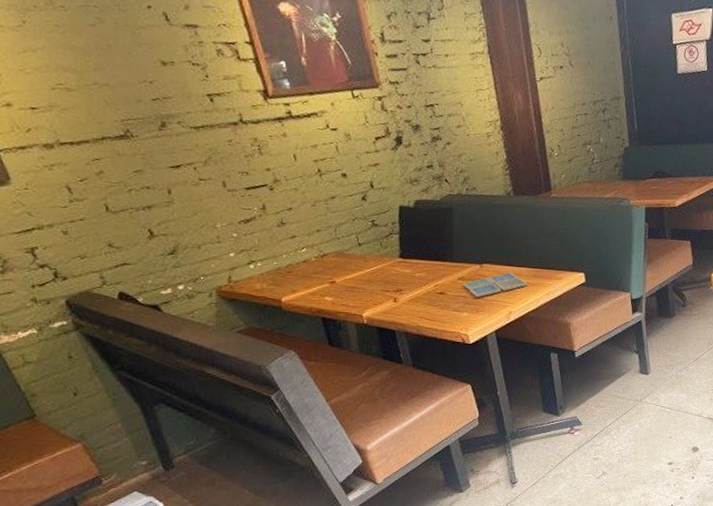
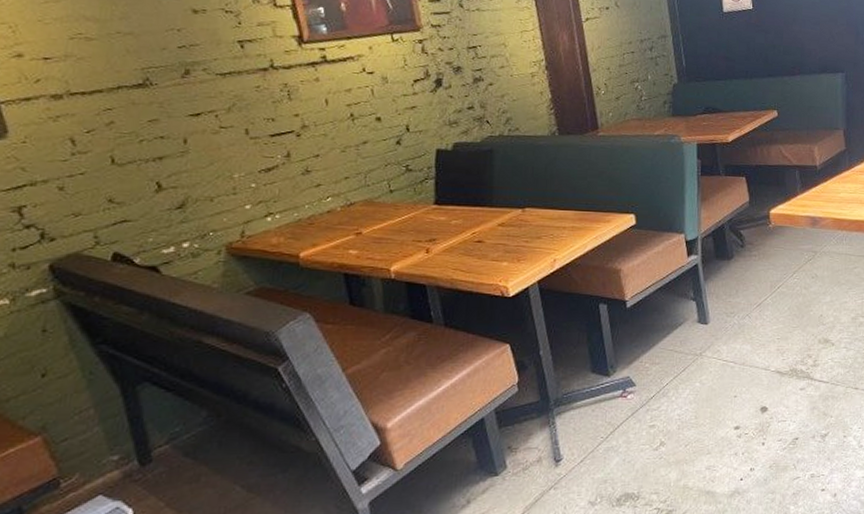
drink coaster: present [463,273,527,298] -> none [504,217,573,245]

